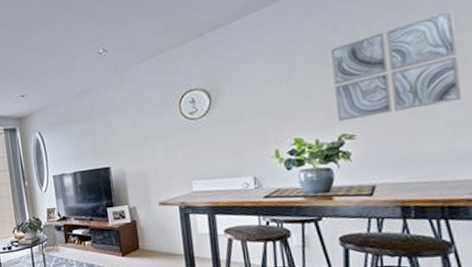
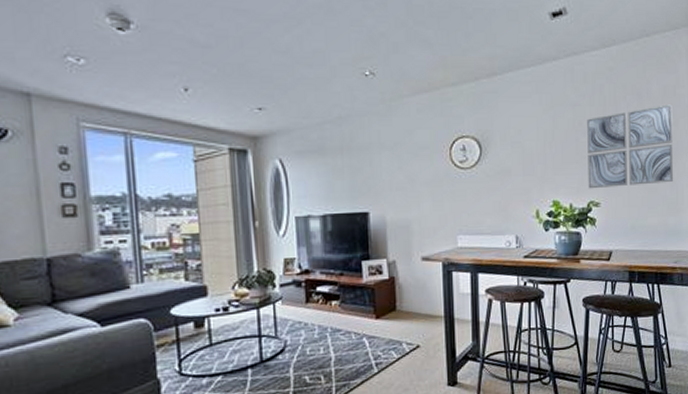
planter: present [37,223,59,255] -> none [266,277,297,317]

